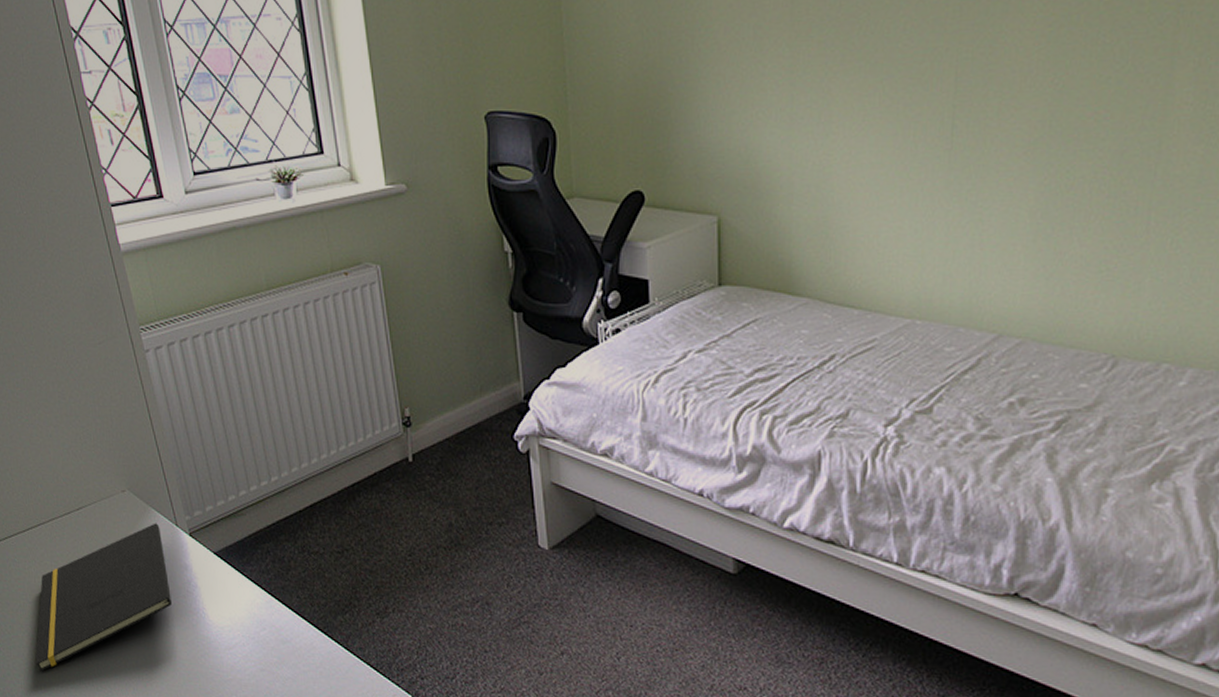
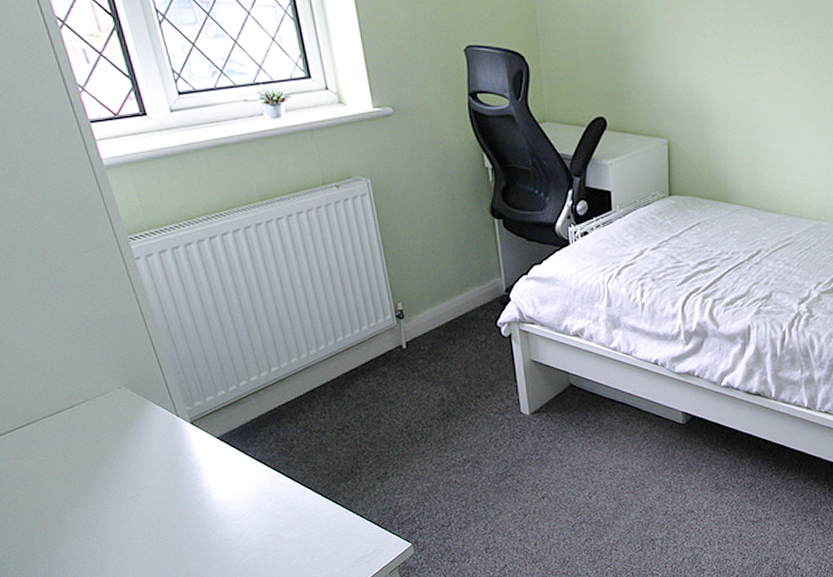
notepad: present [35,523,173,672] -> none [32,415,177,558]

